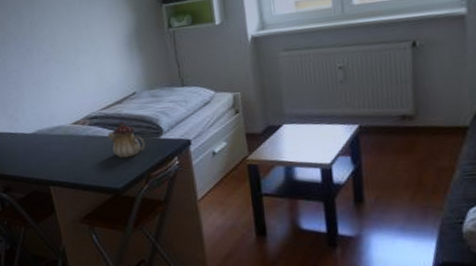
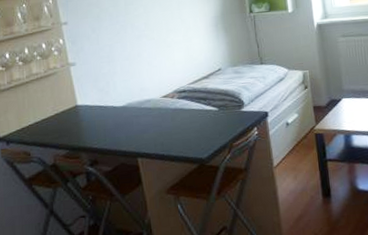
teapot: present [107,122,146,158] -> none [194,95,229,130]

